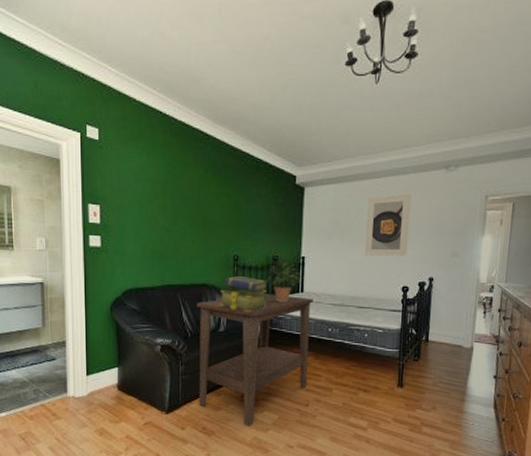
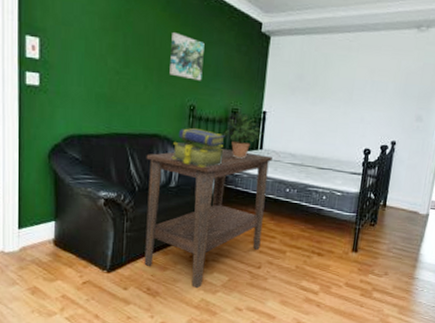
wall art: none [214,191,244,233] -> present [169,33,205,81]
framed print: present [365,194,411,257] -> none [329,51,381,118]

